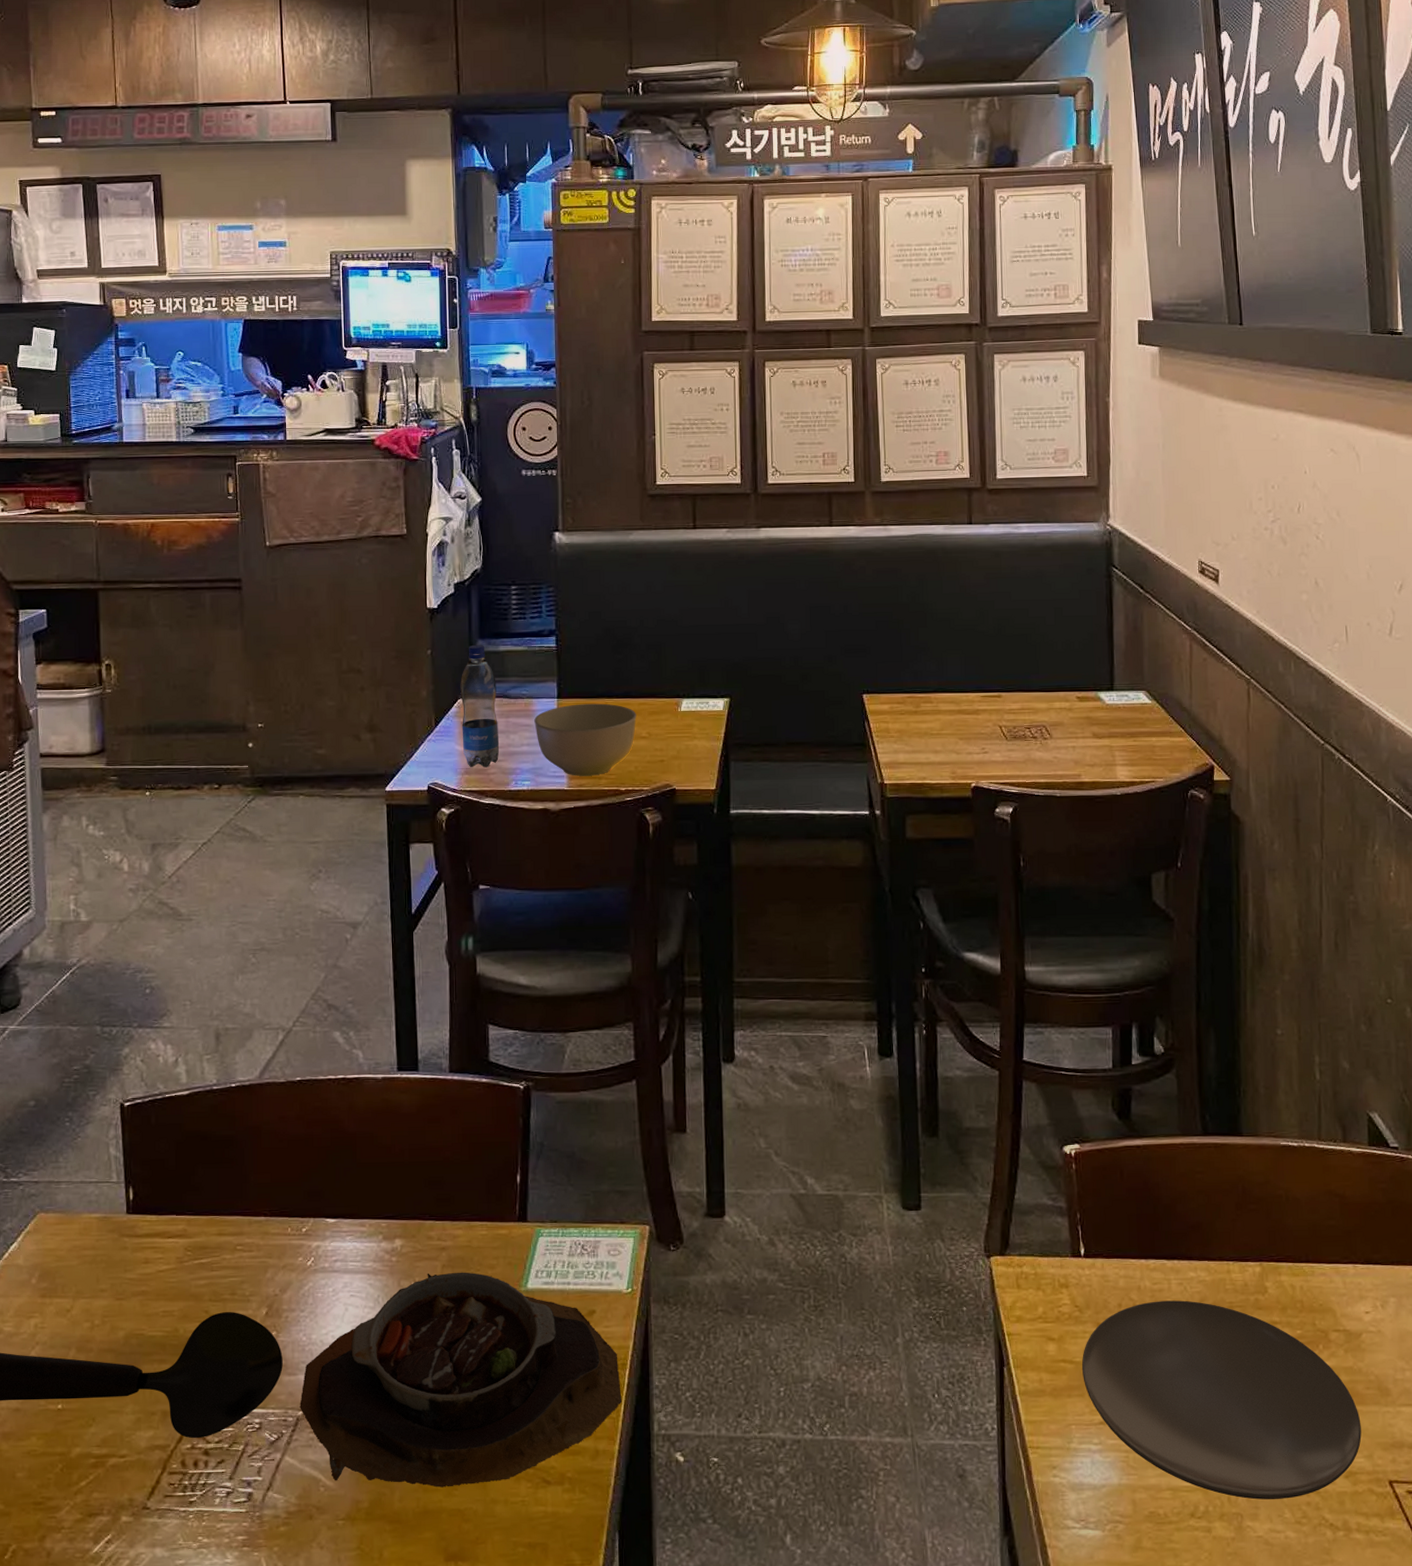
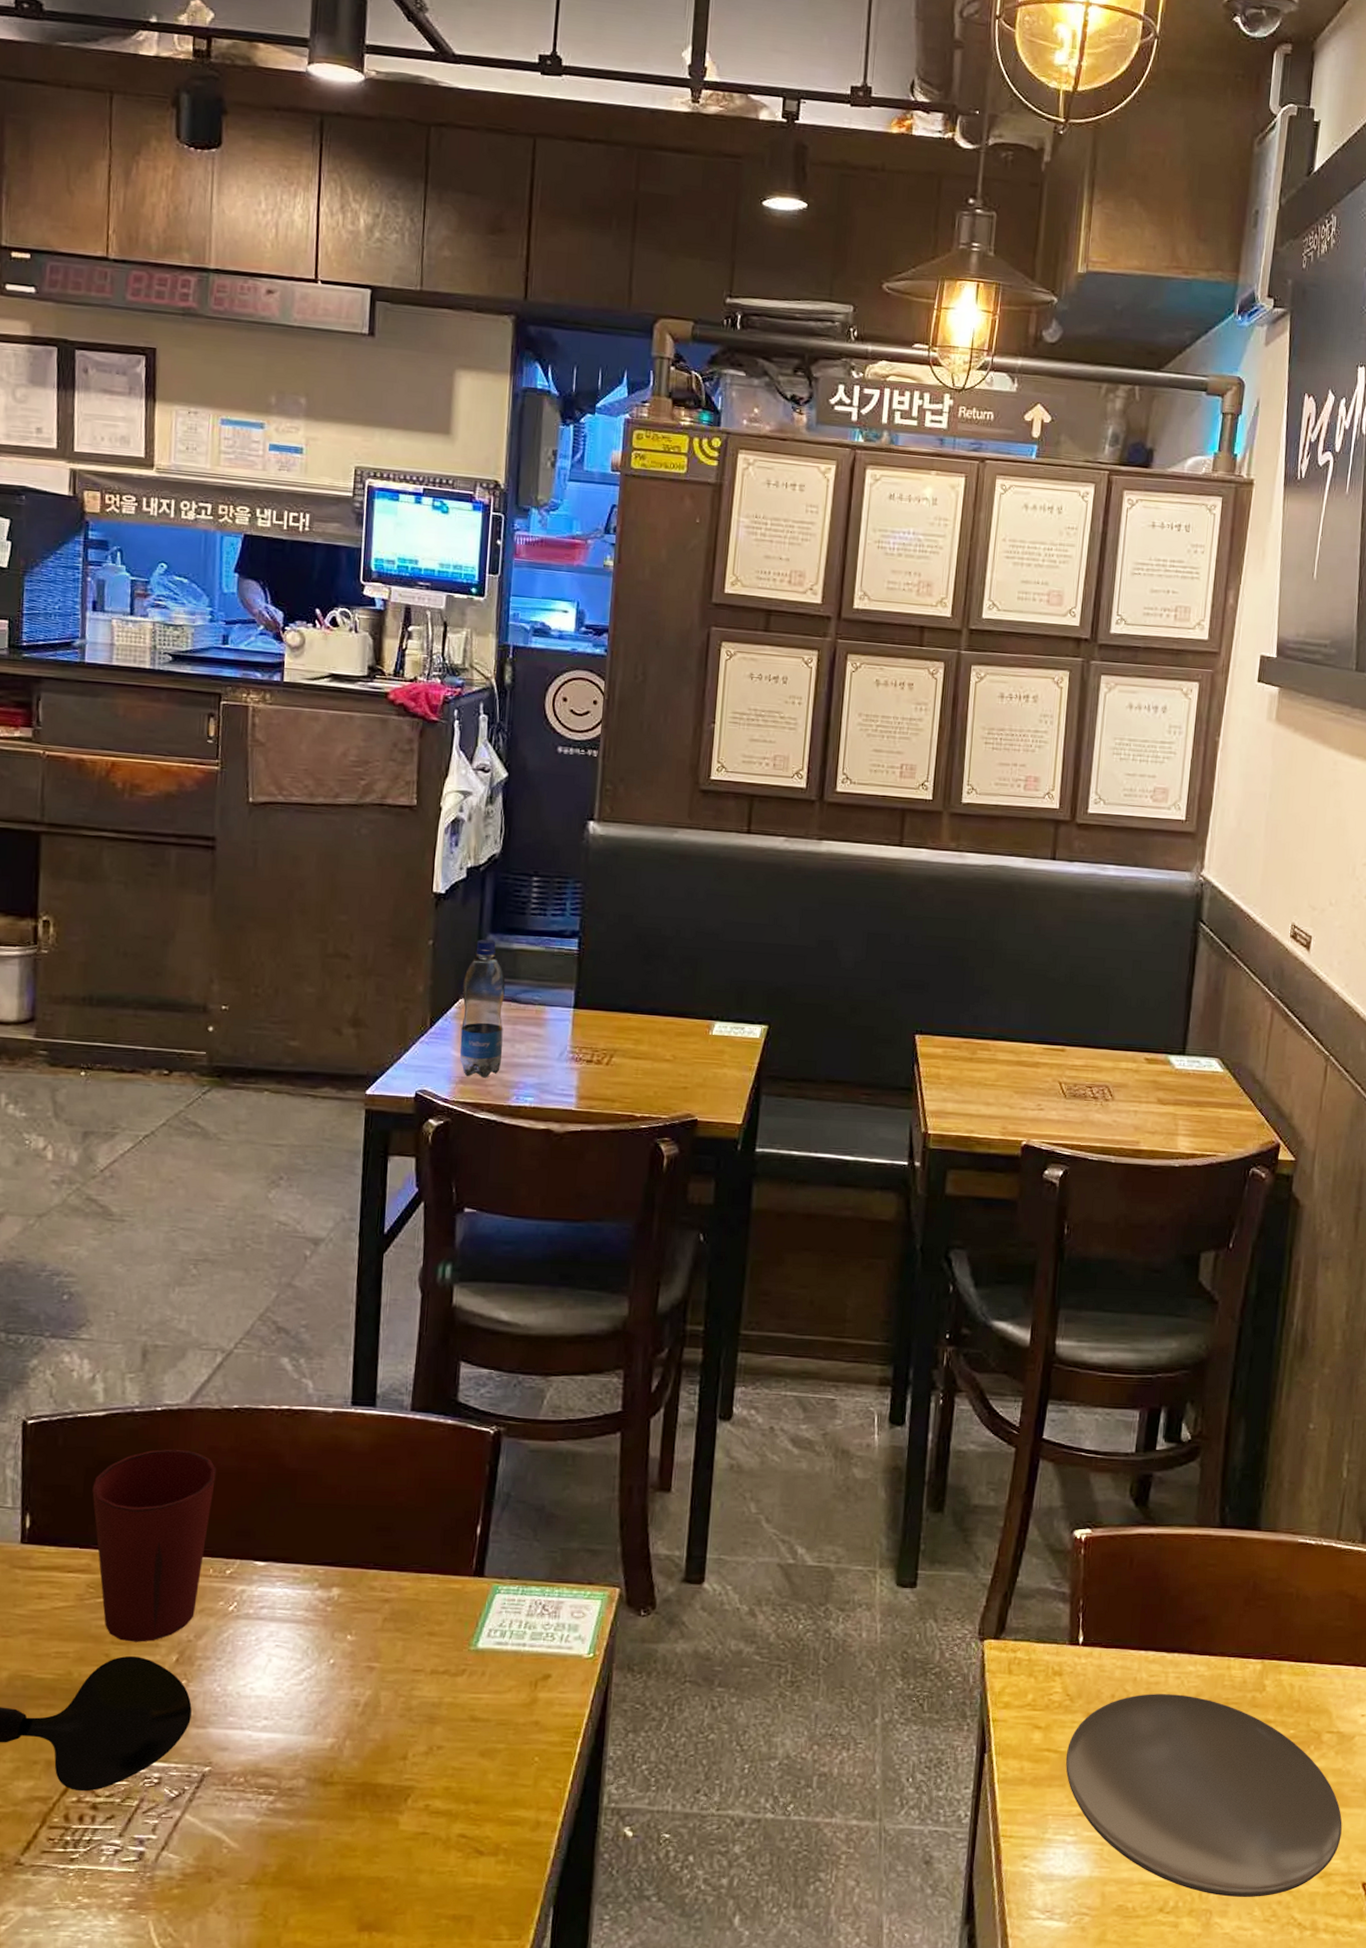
cup: none [183,1120,287,1299] -> present [92,1449,217,1642]
soup bowl: present [300,1272,622,1488] -> none [207,1625,572,1854]
bowl: present [534,703,637,776] -> none [545,1016,662,1098]

